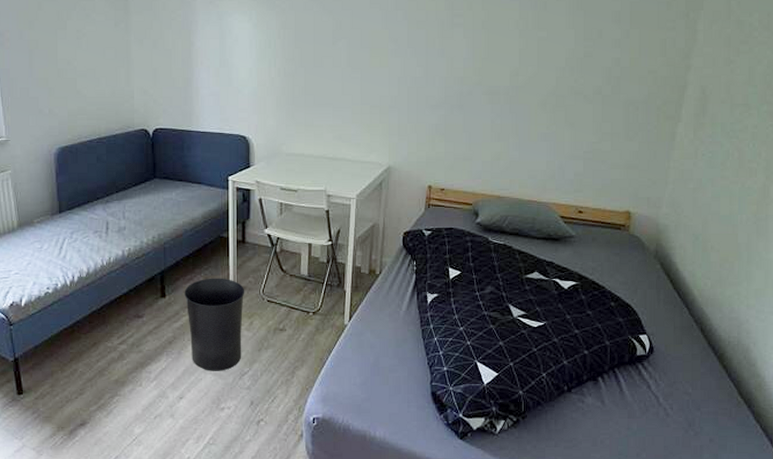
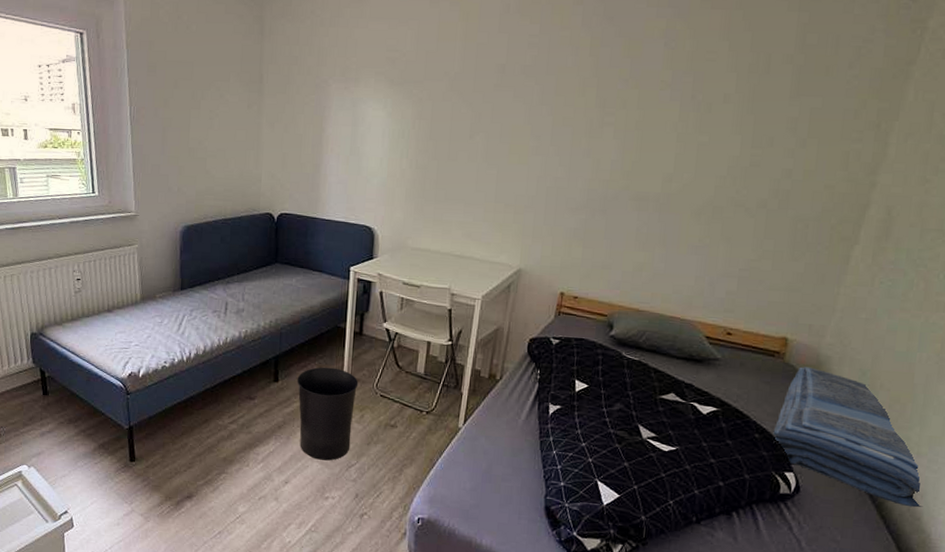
towel: none [626,236,756,355] -> present [773,366,923,508]

